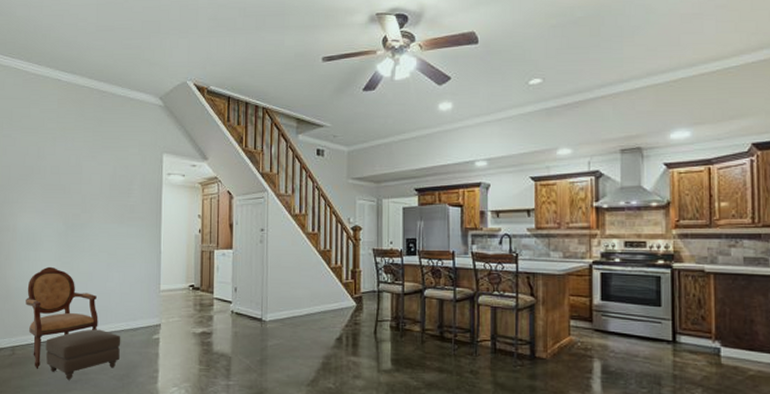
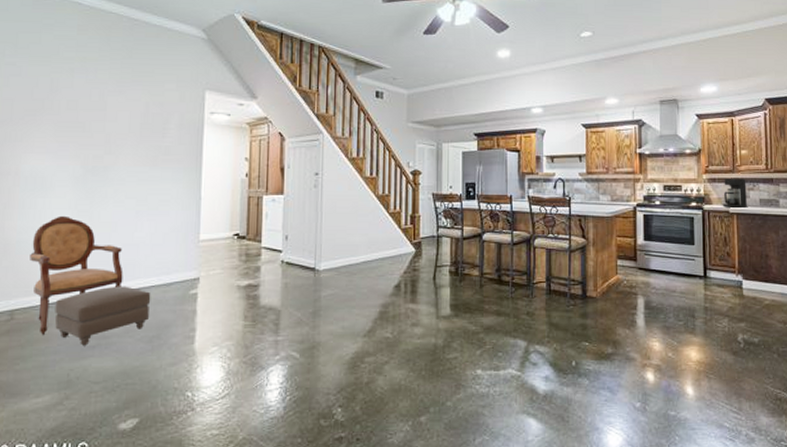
coffee maker: none [697,233,727,268] -> present [723,178,747,209]

